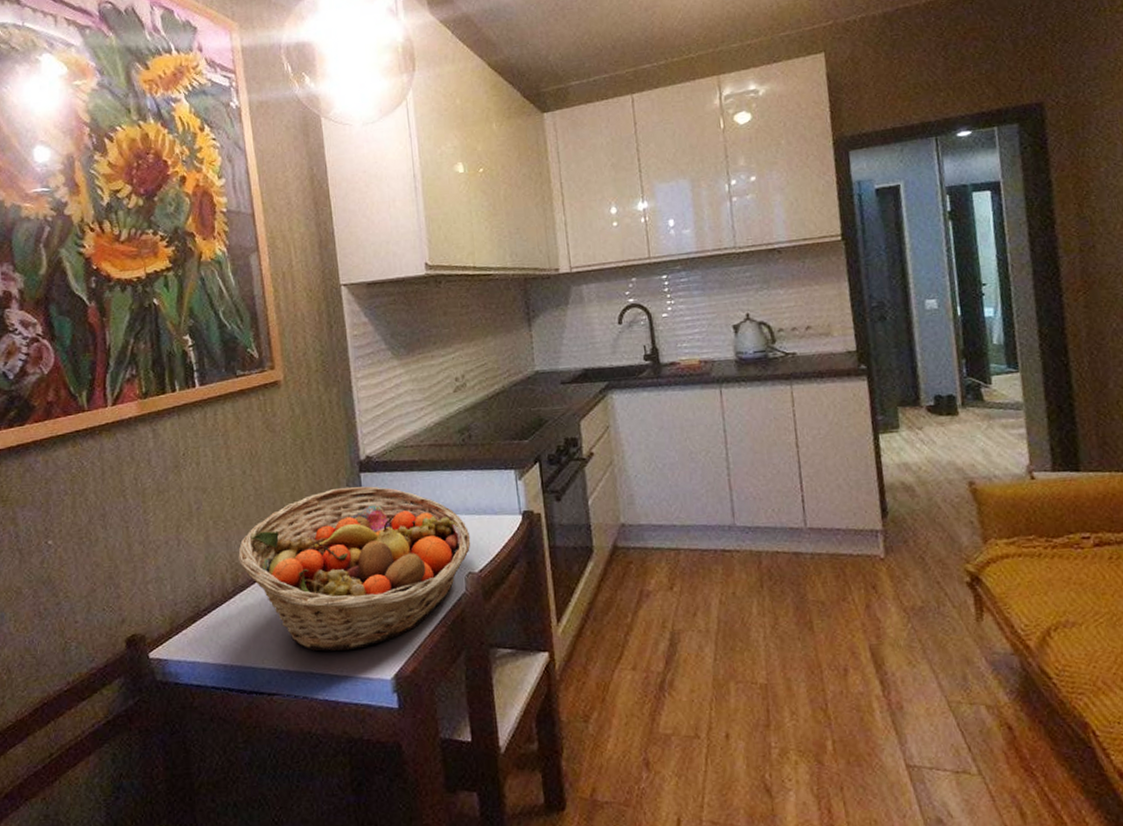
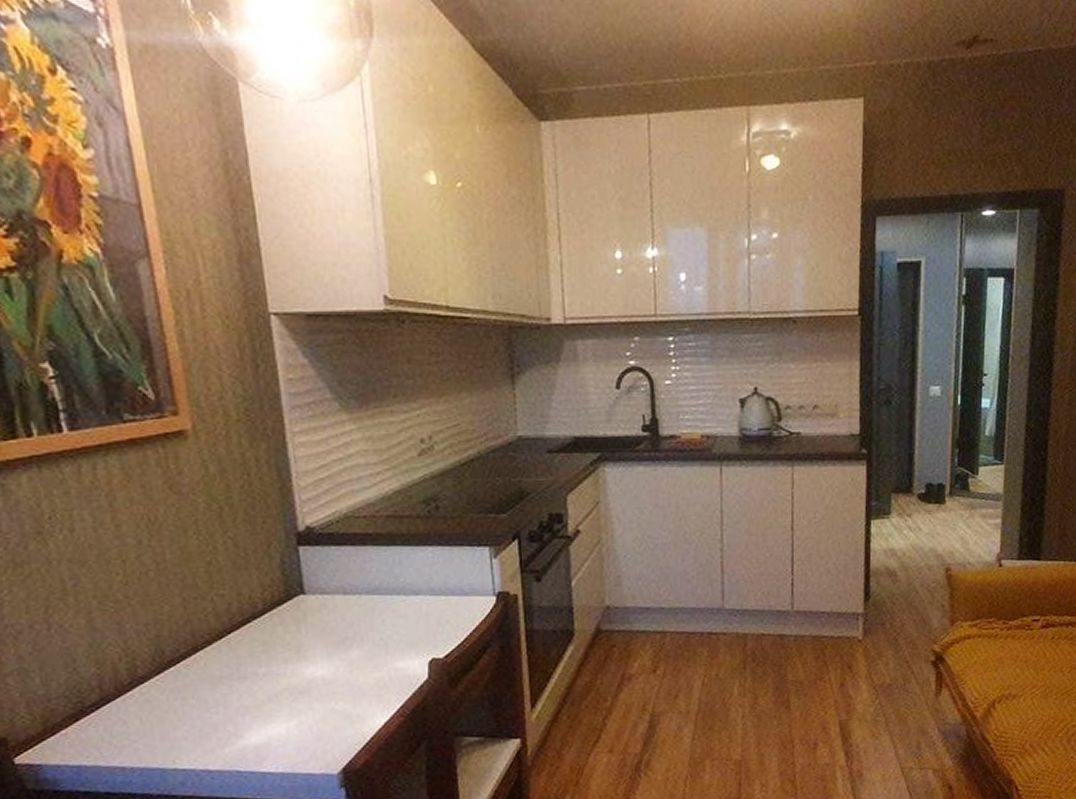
fruit basket: present [238,486,471,652] -> none [135,562,436,748]

